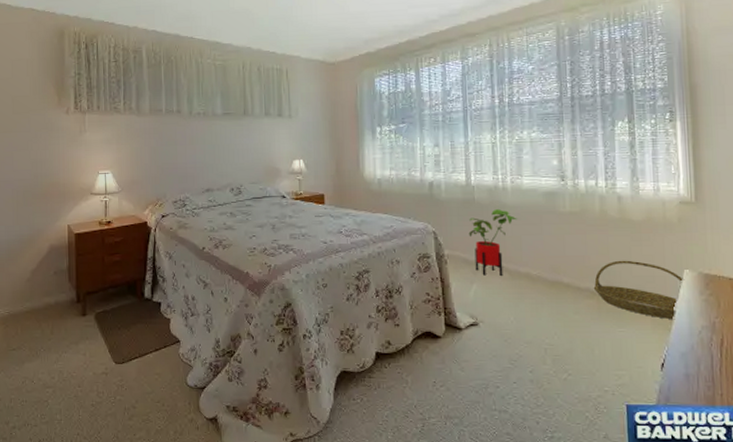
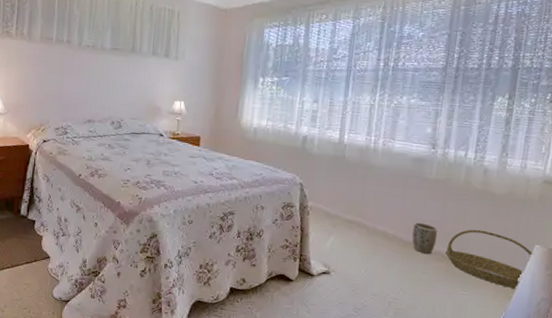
house plant: present [469,209,517,276] -> none [334,169,383,231]
plant pot: none [556,259,583,292] -> present [412,222,438,254]

